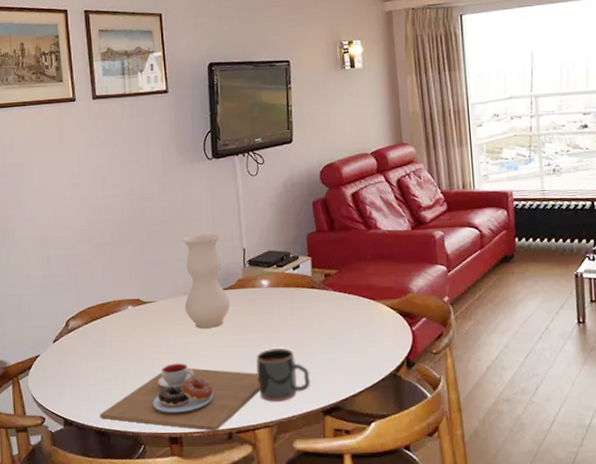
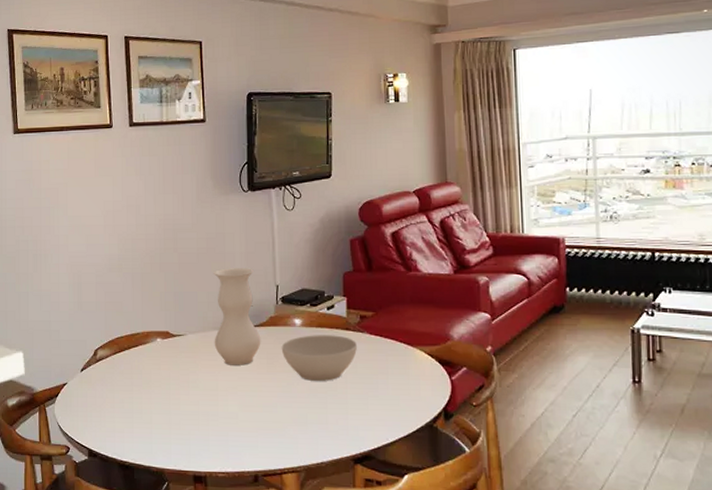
place setting: present [99,363,261,432] -> none [123,400,289,473]
bowl: none [250,294,323,339] -> present [281,335,357,381]
mug: present [256,348,311,402] -> none [285,391,342,446]

